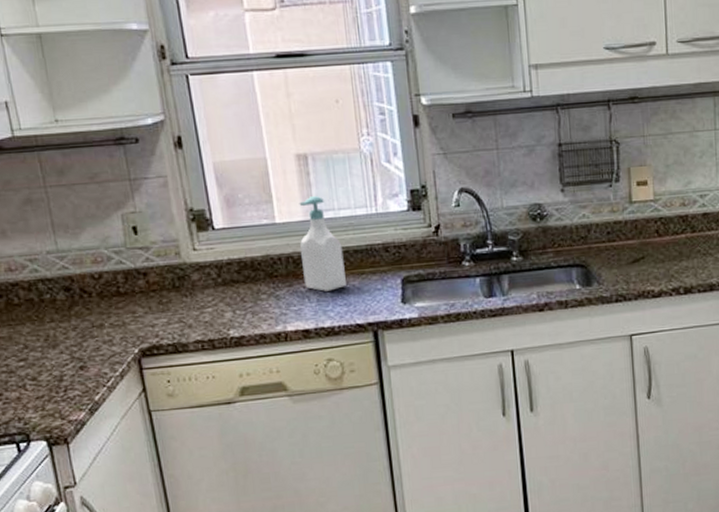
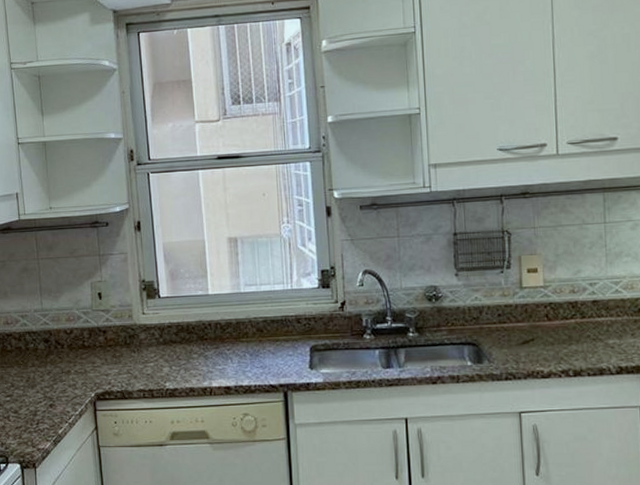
soap bottle: present [299,195,346,292] -> none [226,272,263,354]

